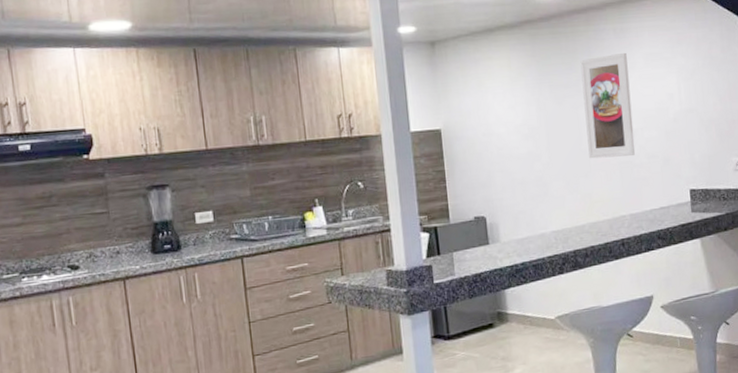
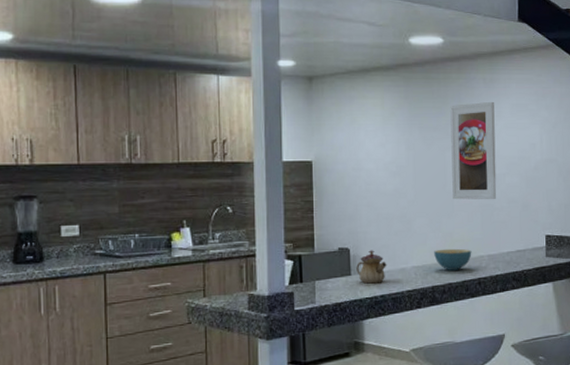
teapot: none [494,217,526,252] -> present [356,250,387,284]
cereal bowl: none [573,209,613,233] -> present [434,248,472,271]

